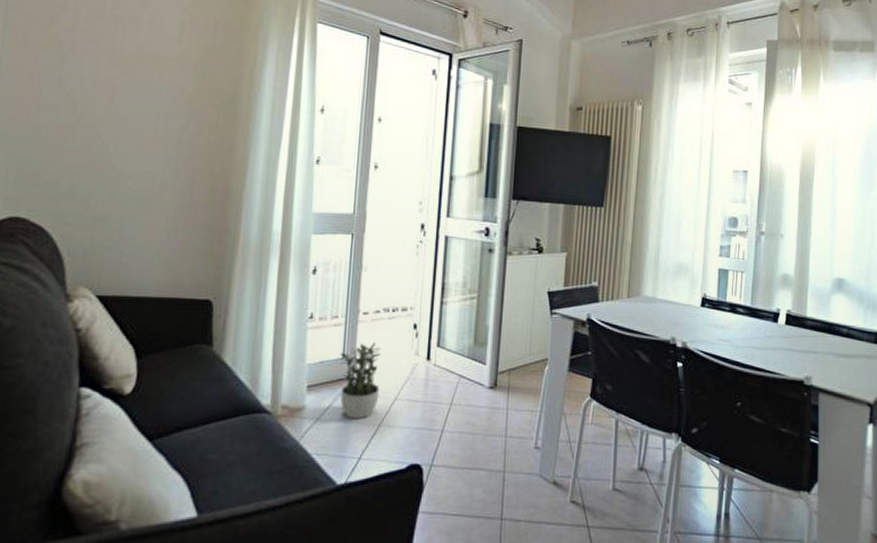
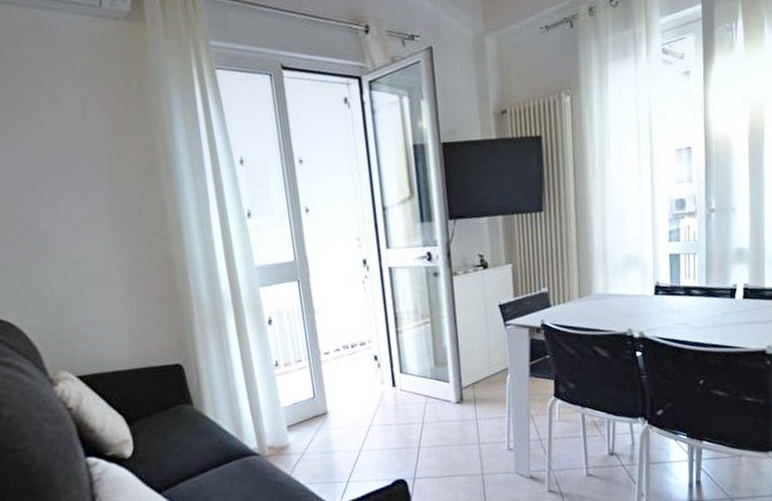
potted plant: present [339,342,381,420] -> none [311,378,355,449]

